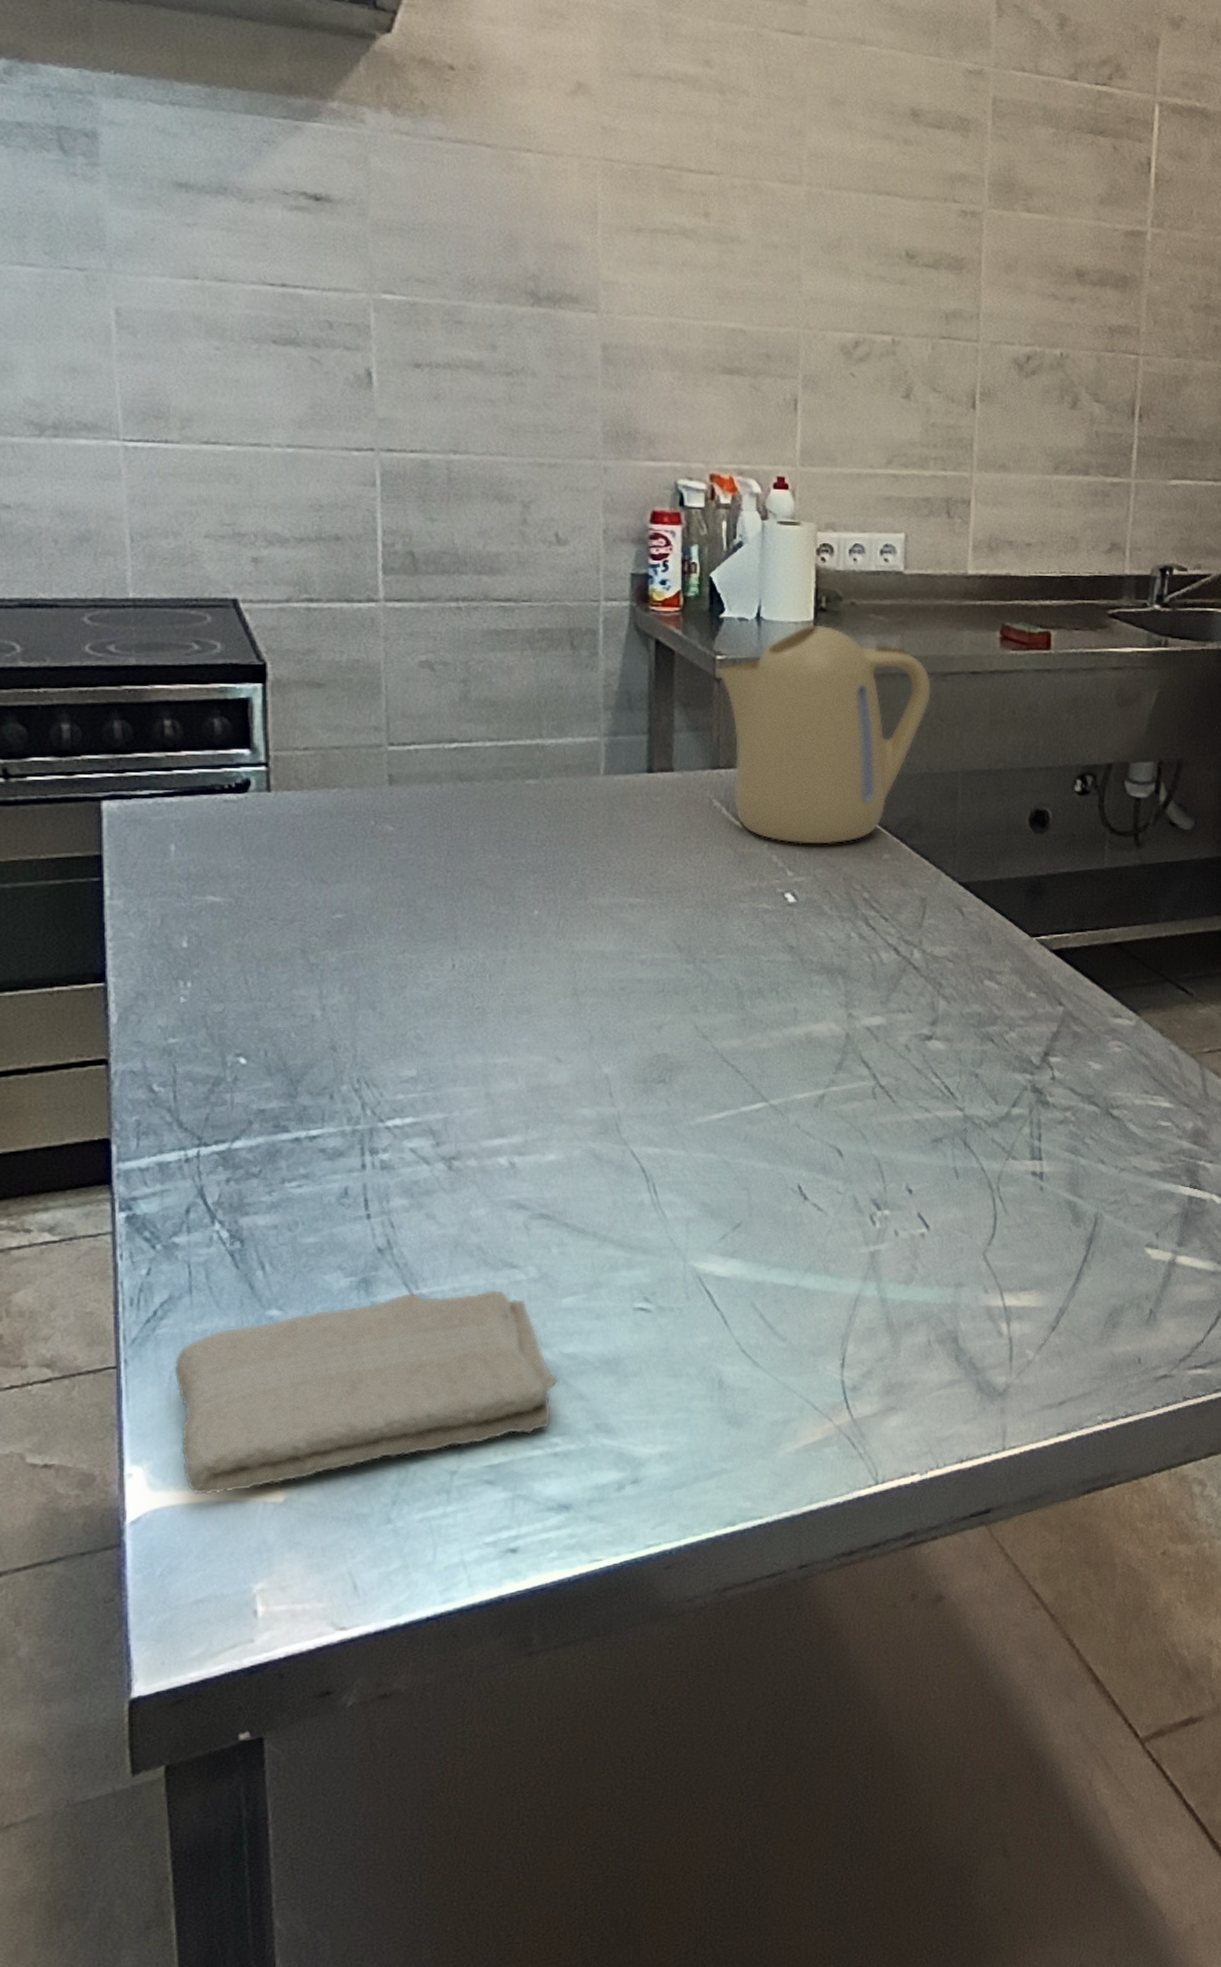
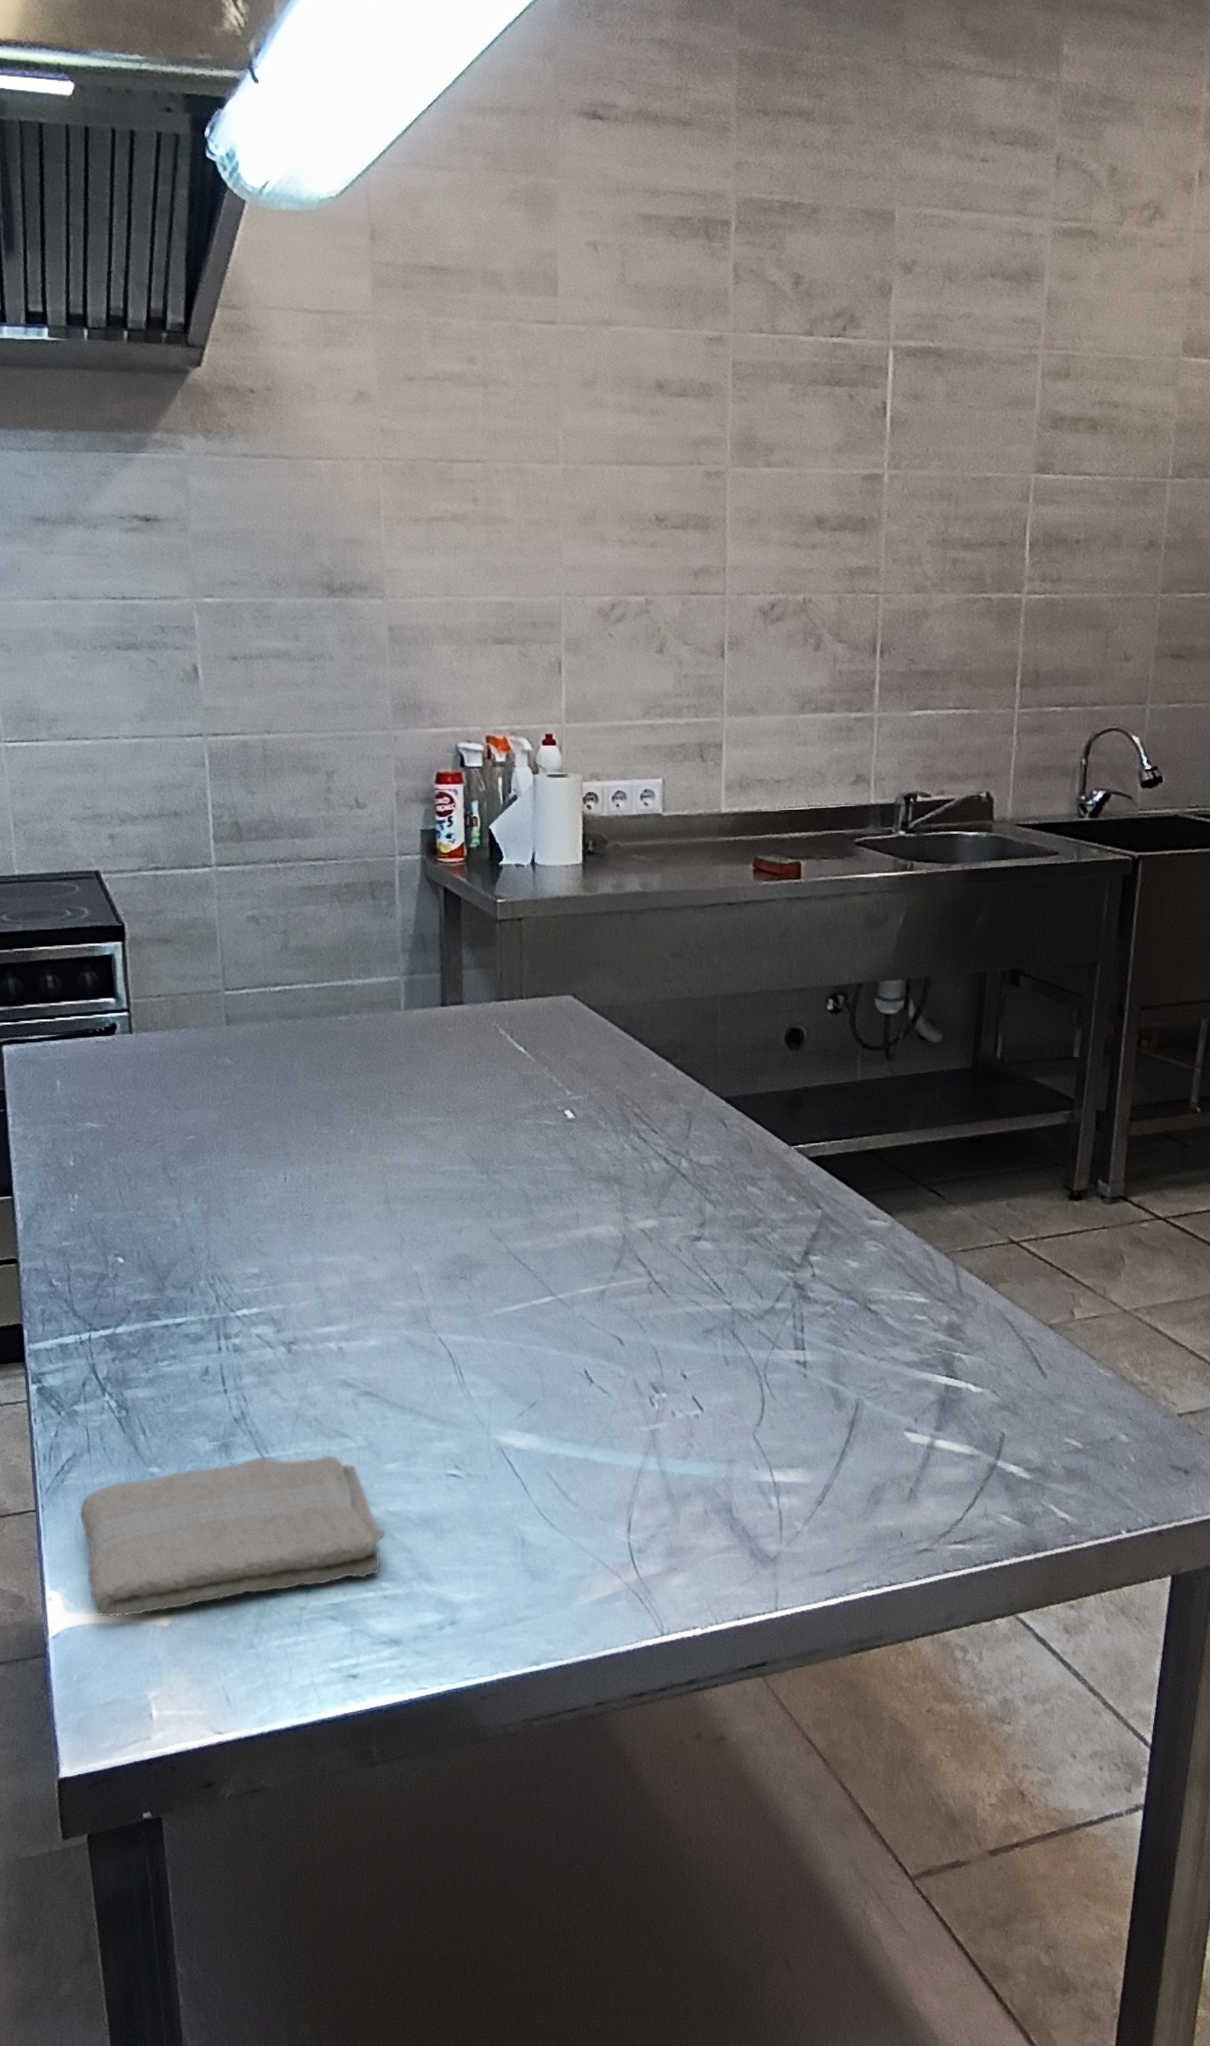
kettle: present [715,624,931,844] -> none [497,867,691,1066]

